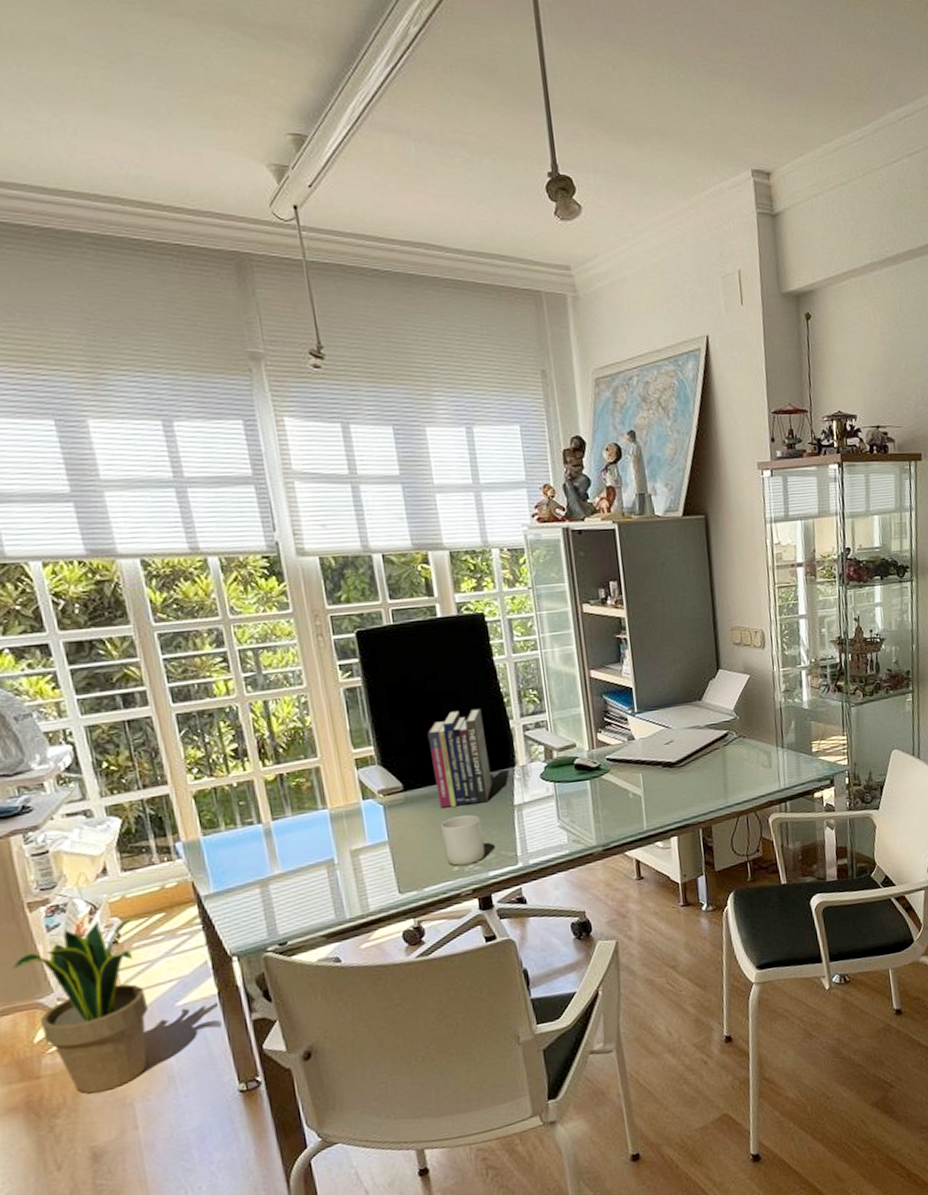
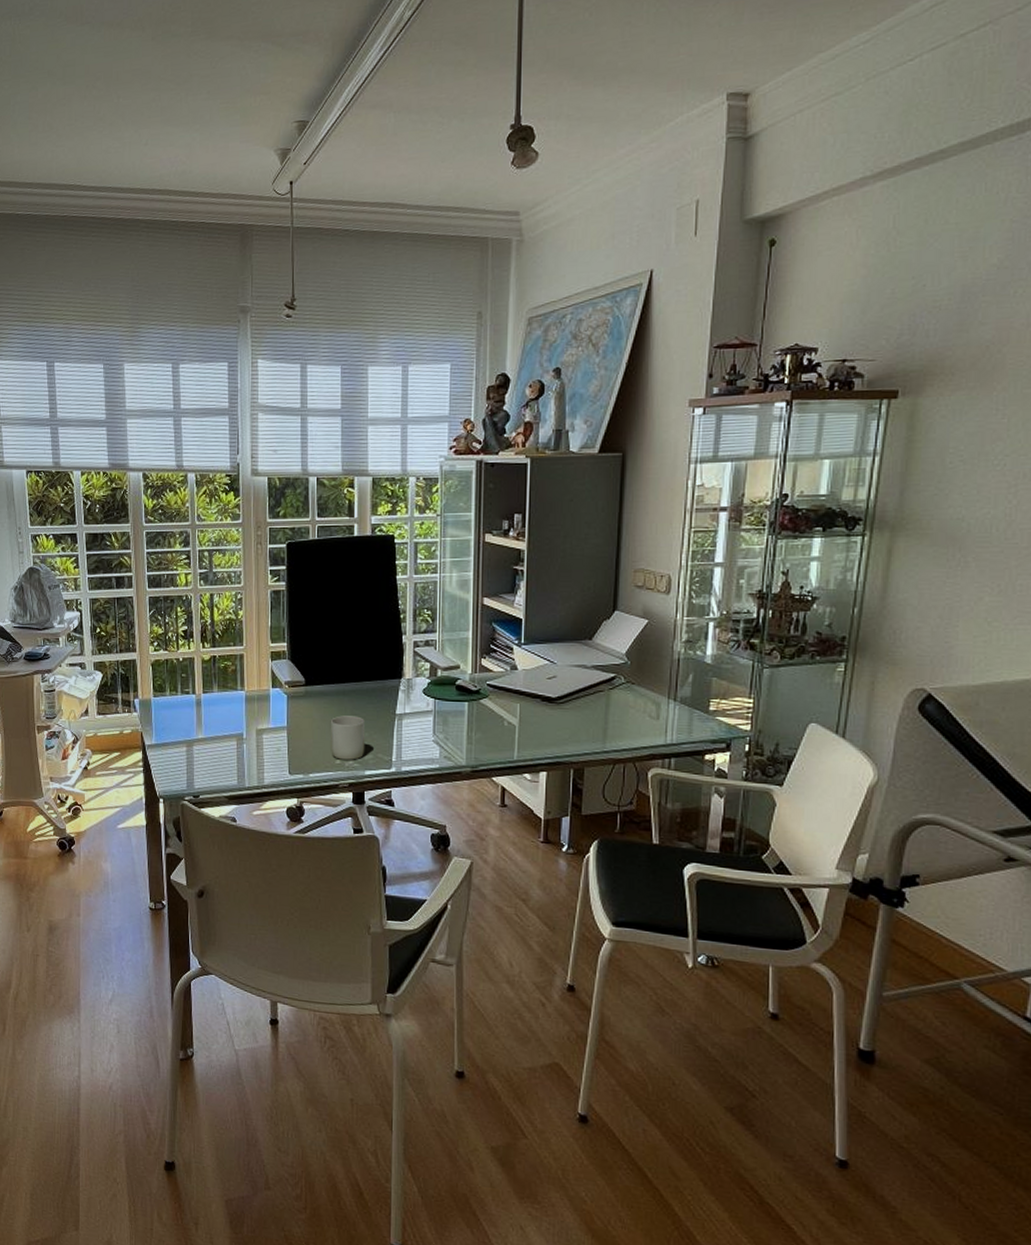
potted plant: present [12,918,149,1094] -> none [22,750,100,881]
books: present [427,708,493,808] -> none [331,621,380,707]

